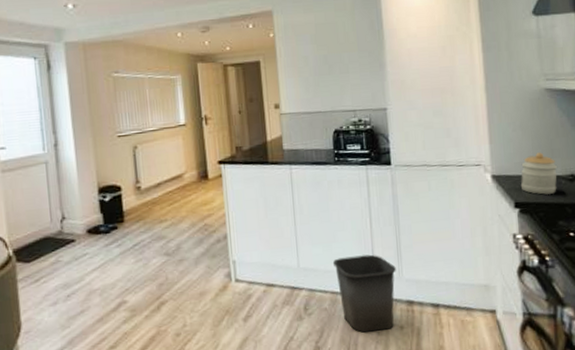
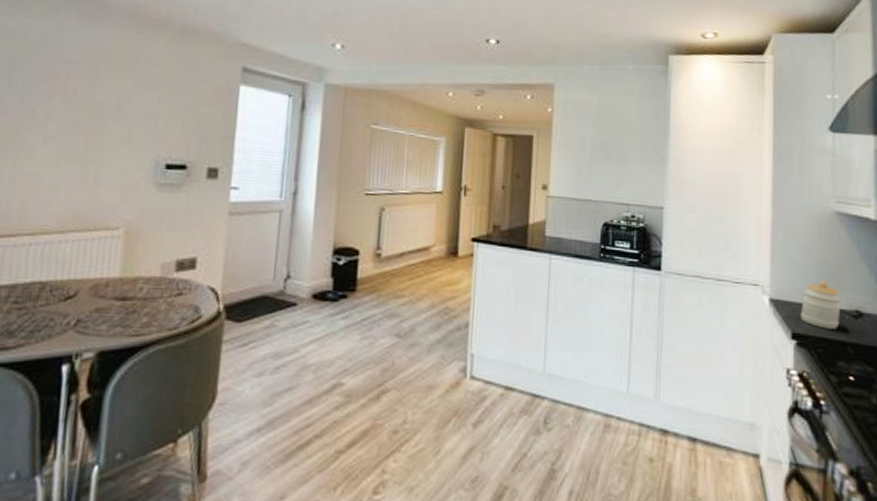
waste bin: present [332,254,396,333] -> none [582,368,653,460]

